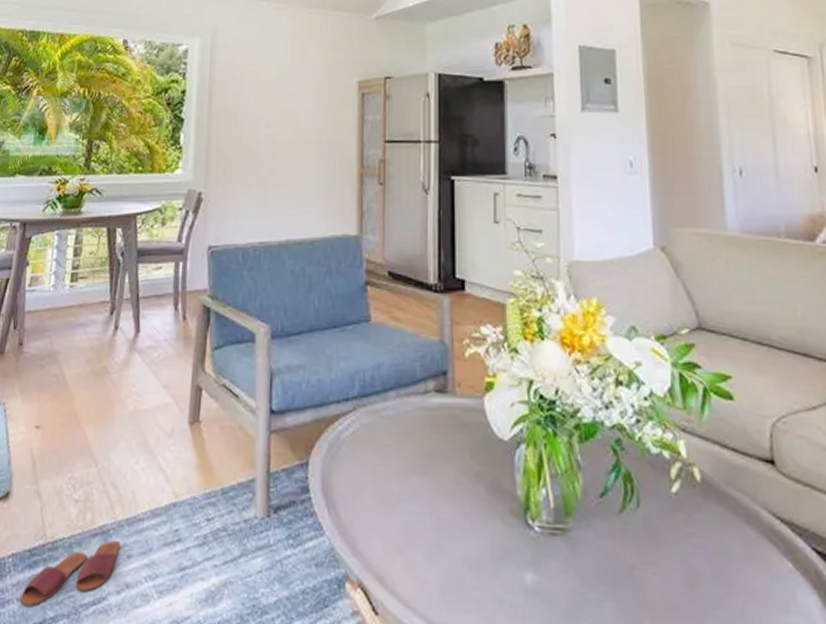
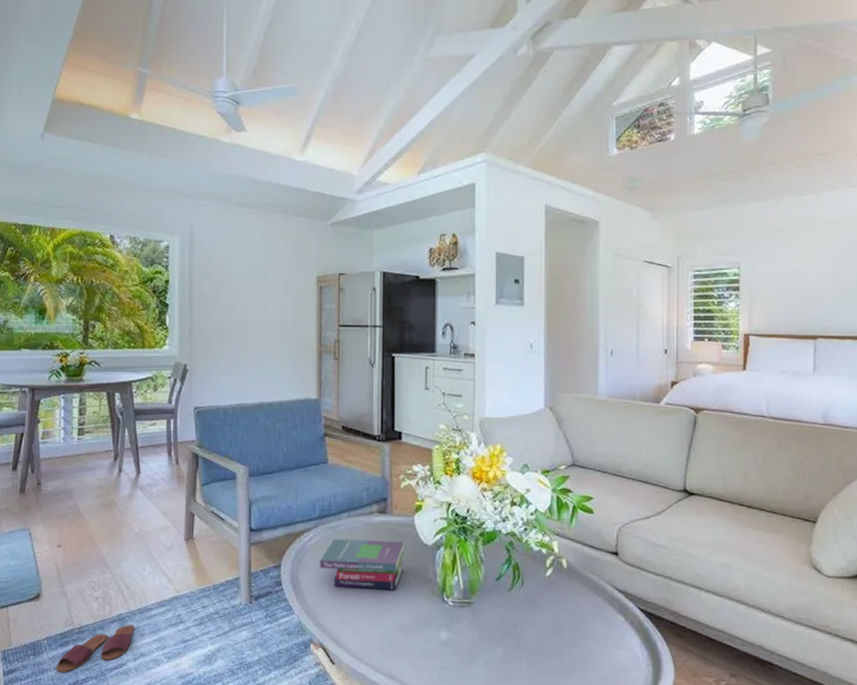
books: none [358,428,472,506] -> present [319,539,405,590]

